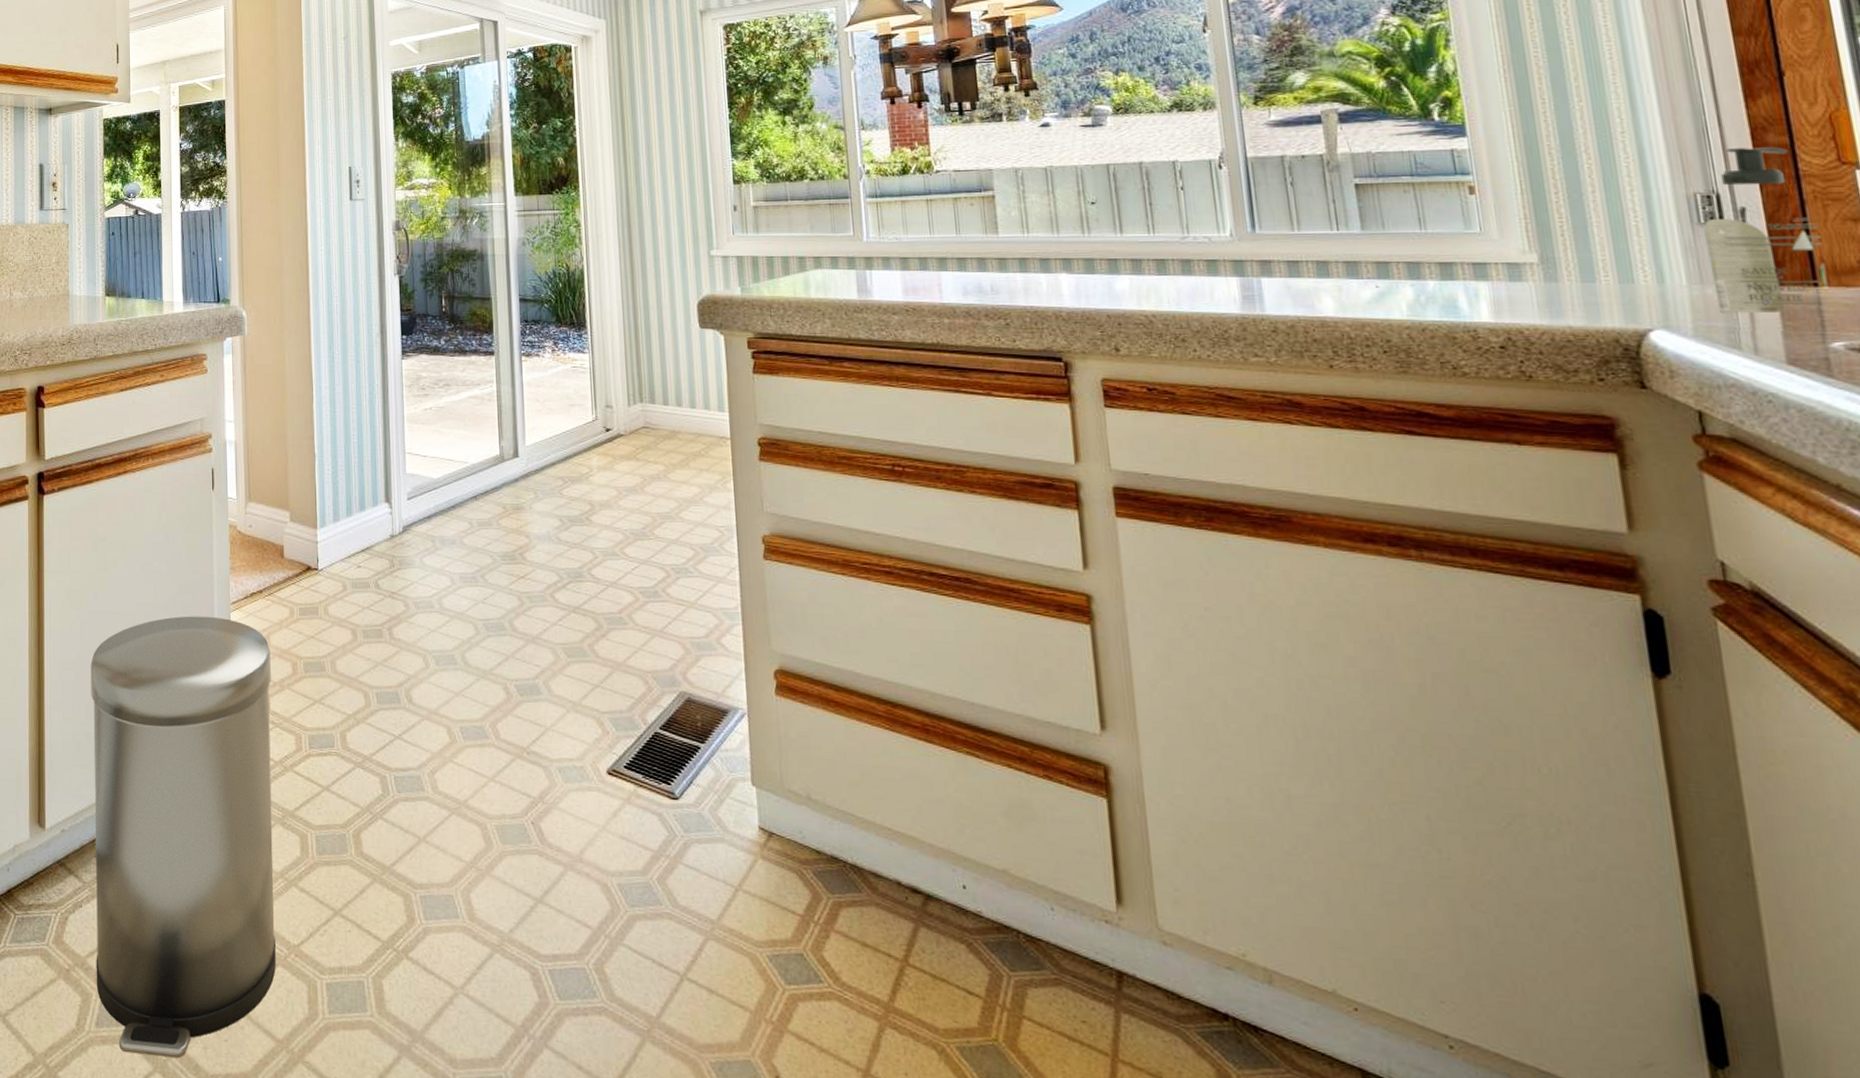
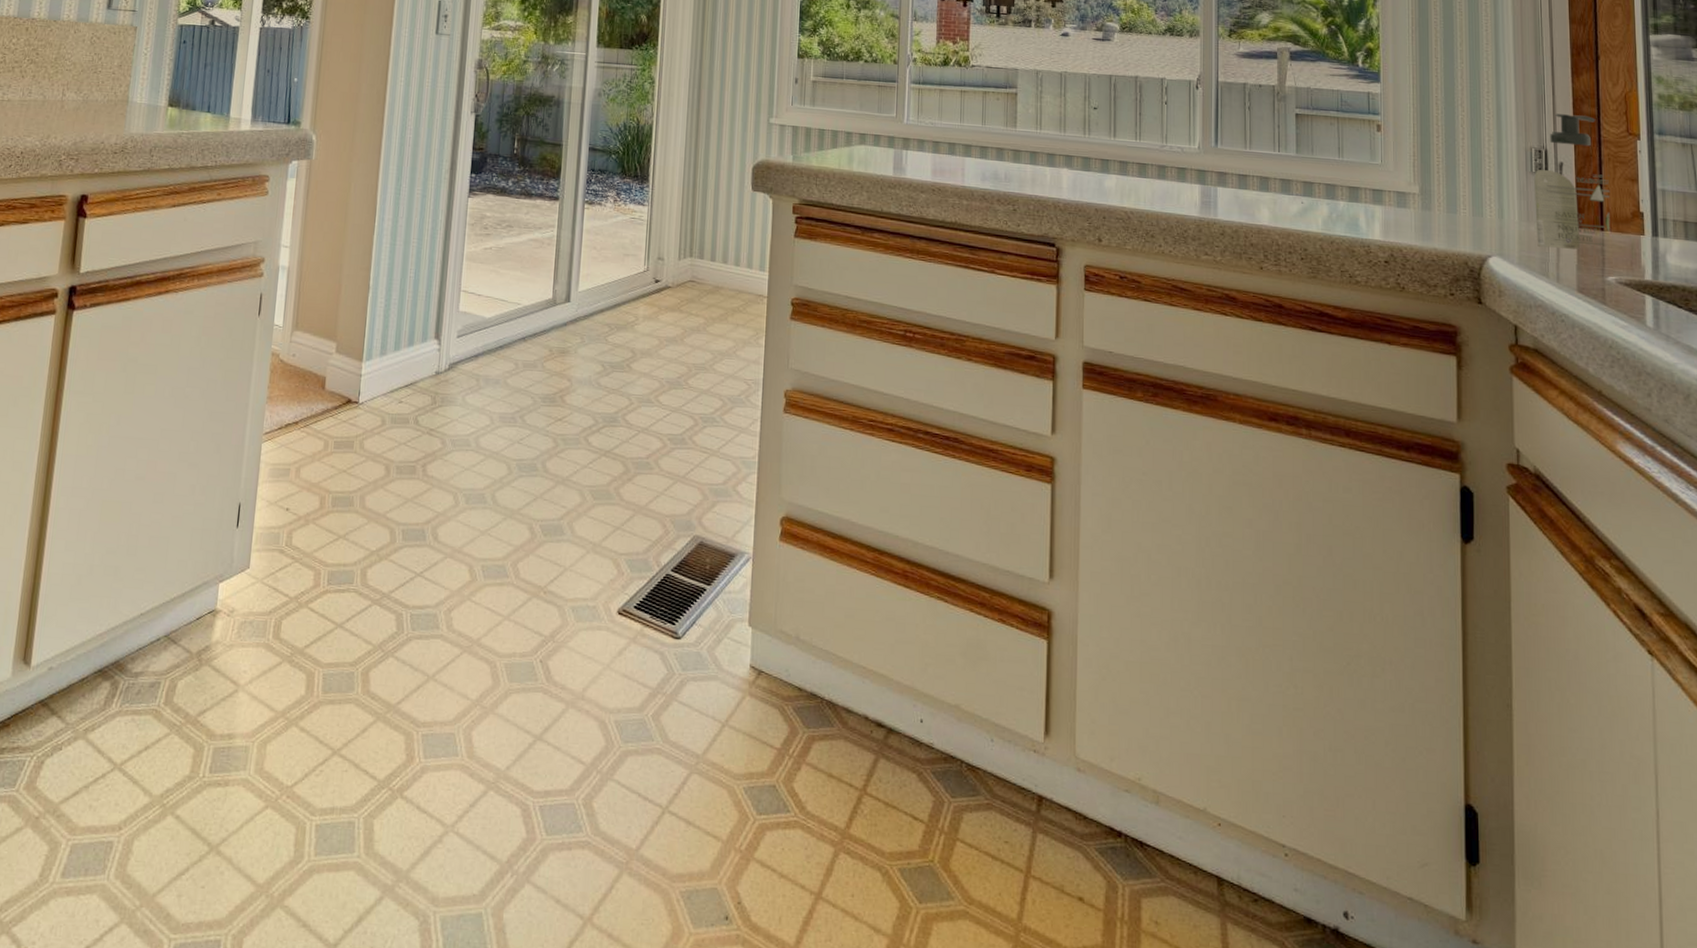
pedal bin: present [91,616,276,1059] -> none [67,444,299,908]

